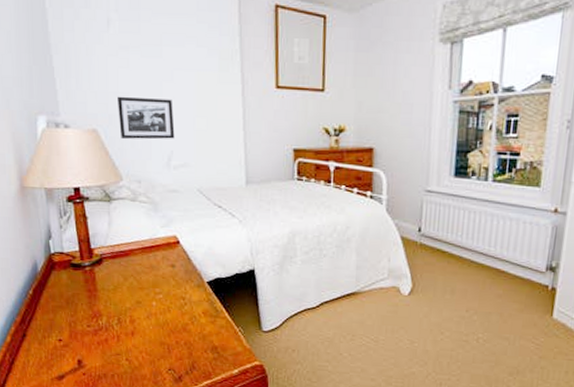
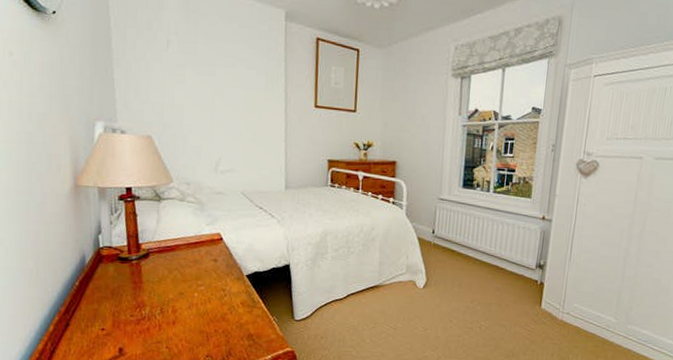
picture frame: present [118,96,175,140] -> none [172,107,223,147]

